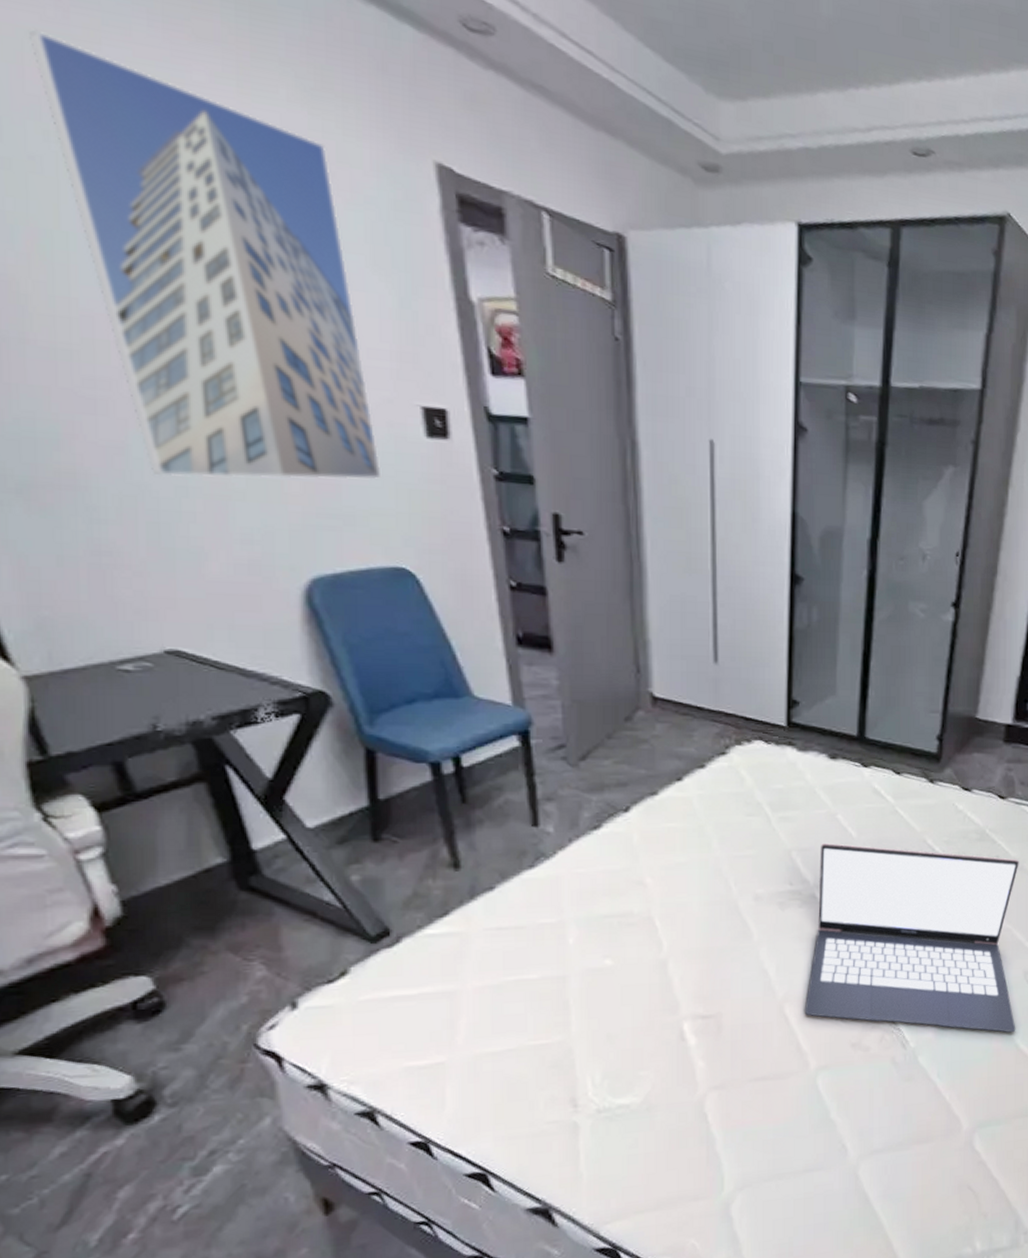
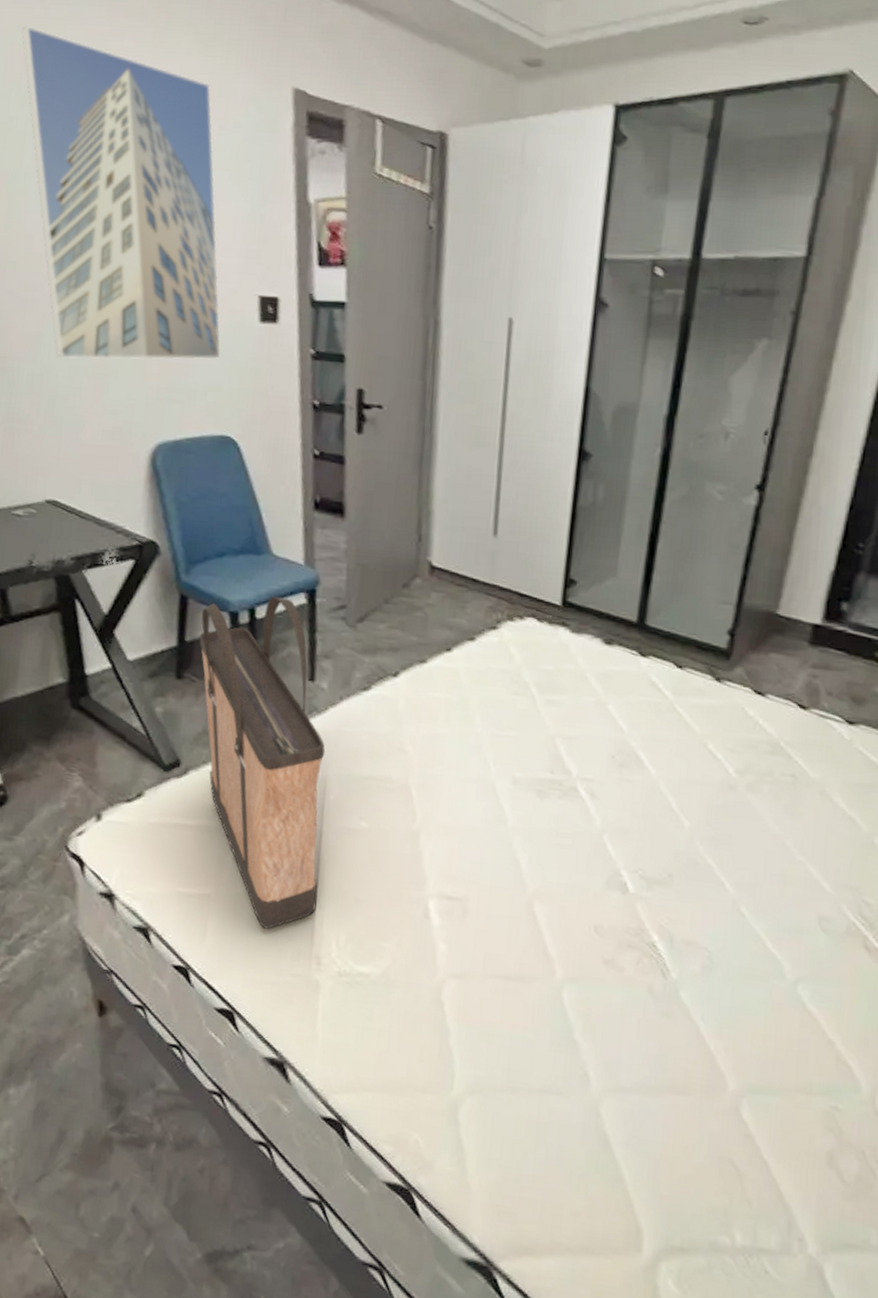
shopping bag: none [395,742,566,1084] -> present [199,597,325,929]
laptop: present [804,843,1019,1033] -> none [554,733,820,988]

